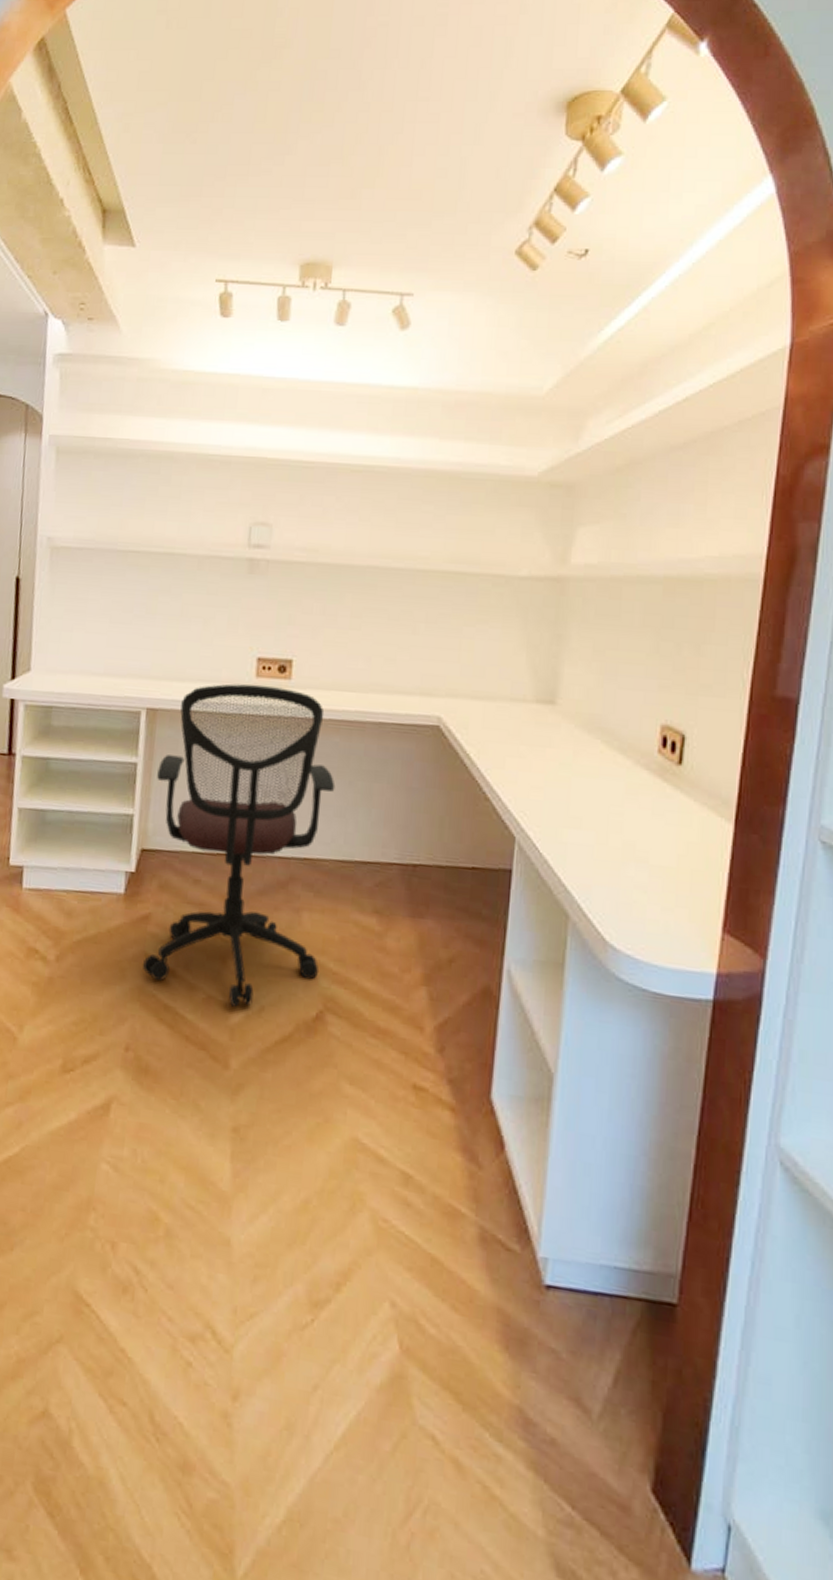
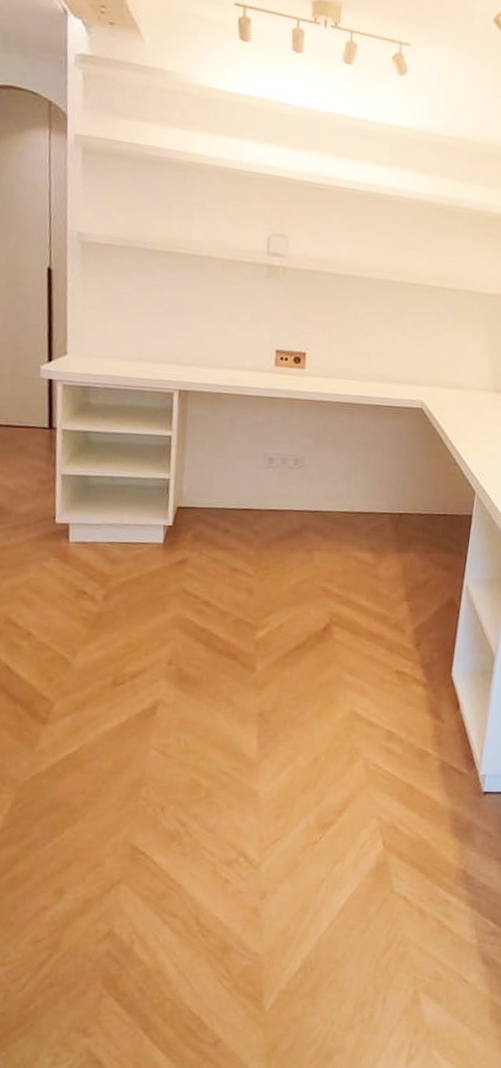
office chair: present [143,683,336,1007] -> none [182,371,341,626]

